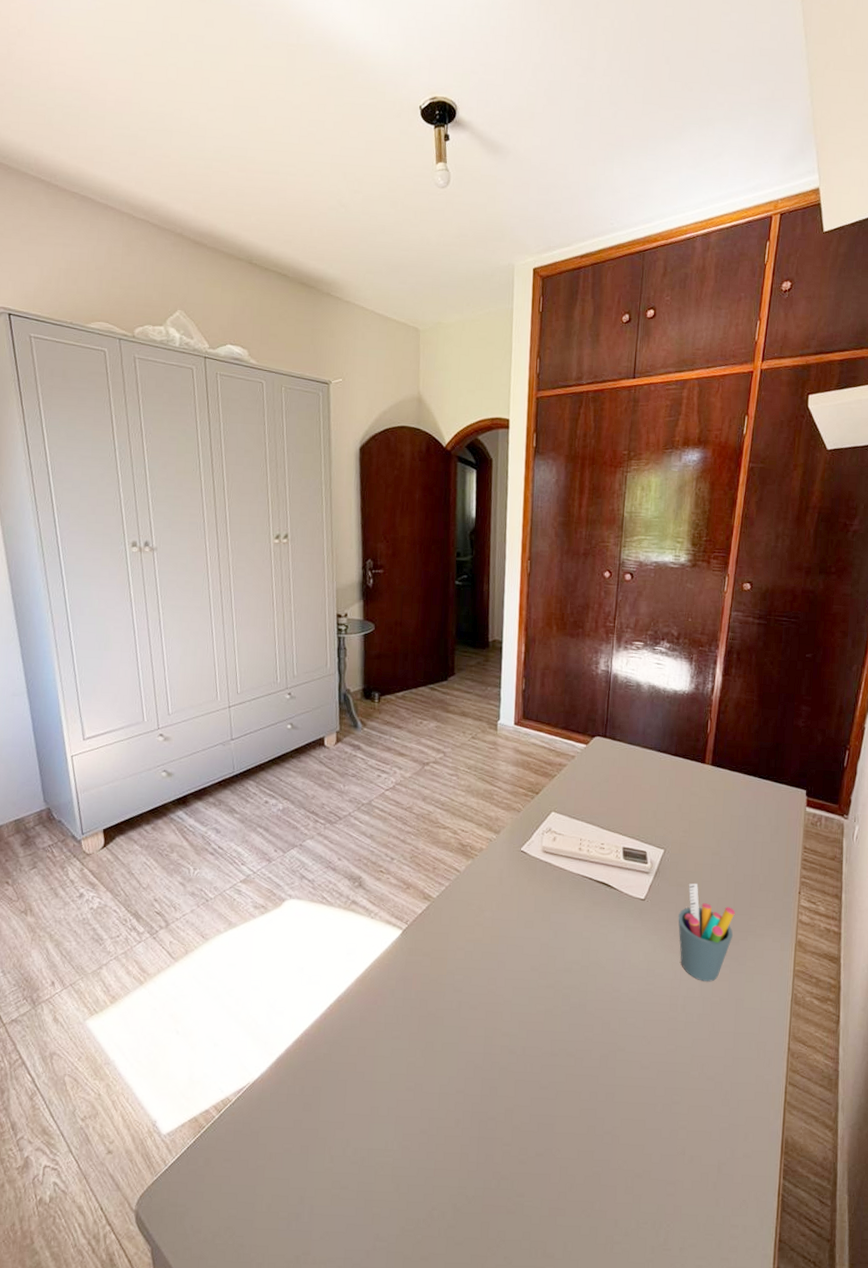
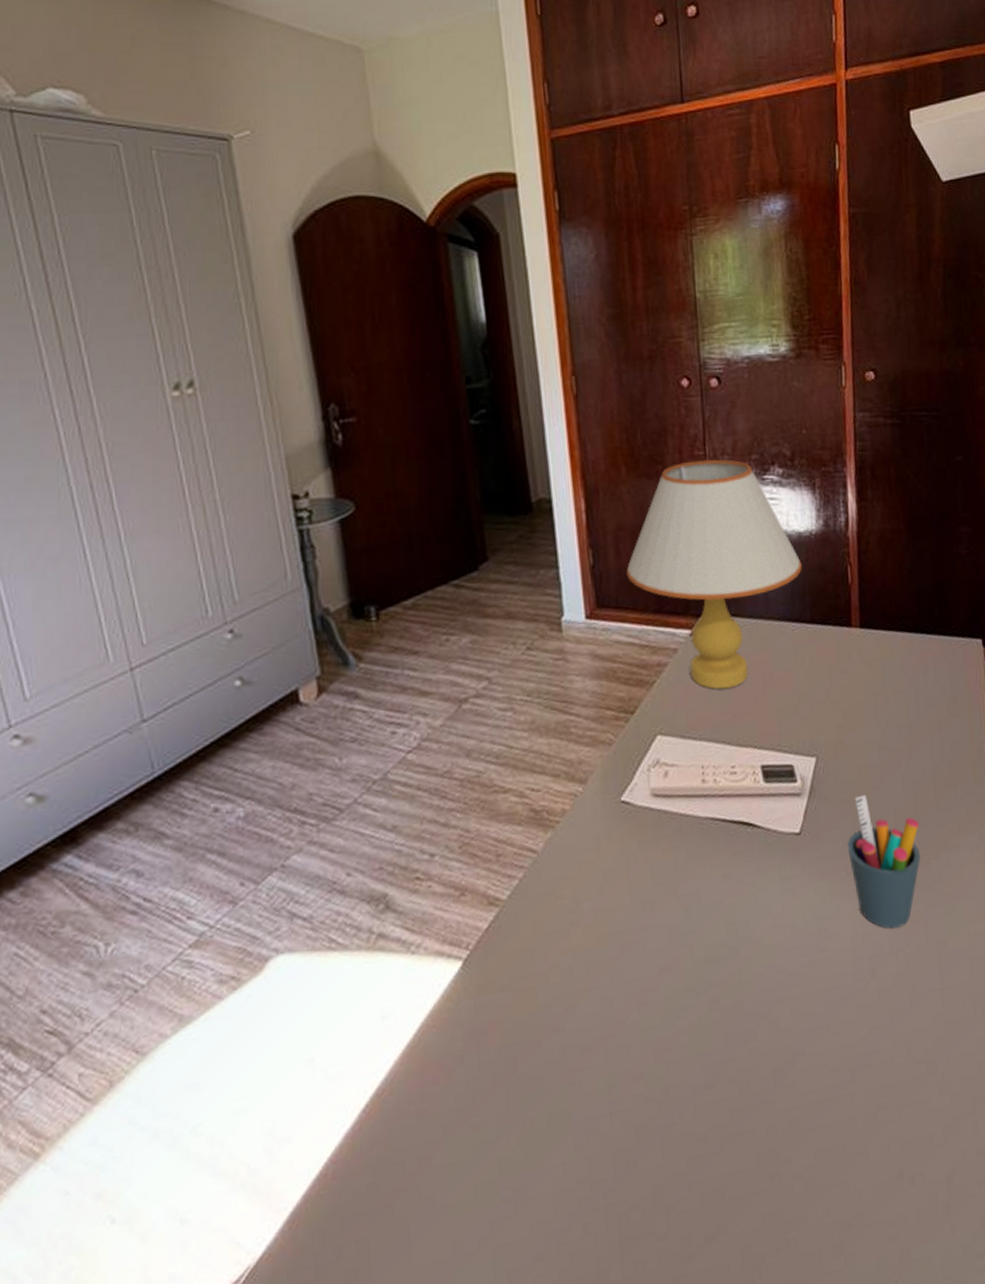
table lamp: none [546,629,674,790] -> present [626,459,802,690]

